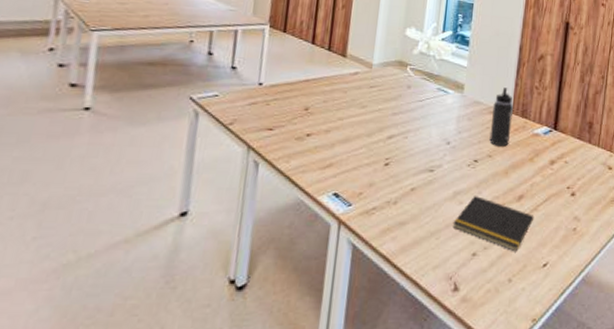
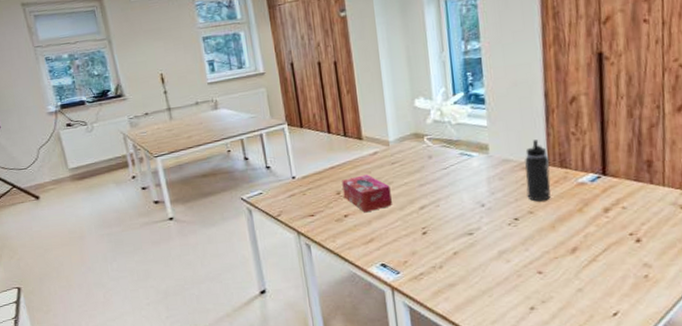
tissue box: none [311,94,363,135] -> present [342,175,392,213]
notepad: present [452,195,534,252] -> none [503,252,595,304]

